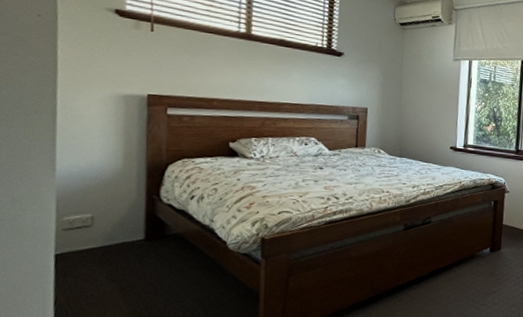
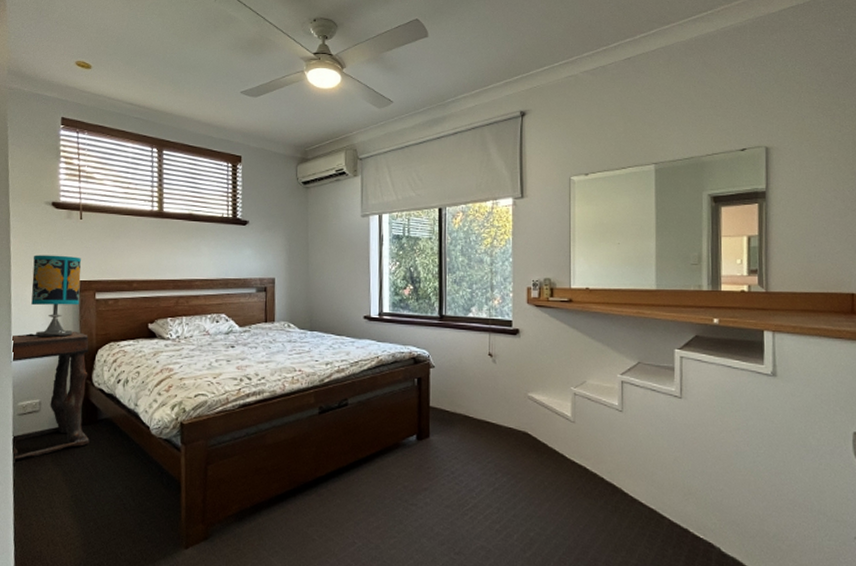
side table: none [53,145,157,277] -> present [10,331,90,460]
table lamp: none [64,63,151,151] -> present [17,255,81,338]

